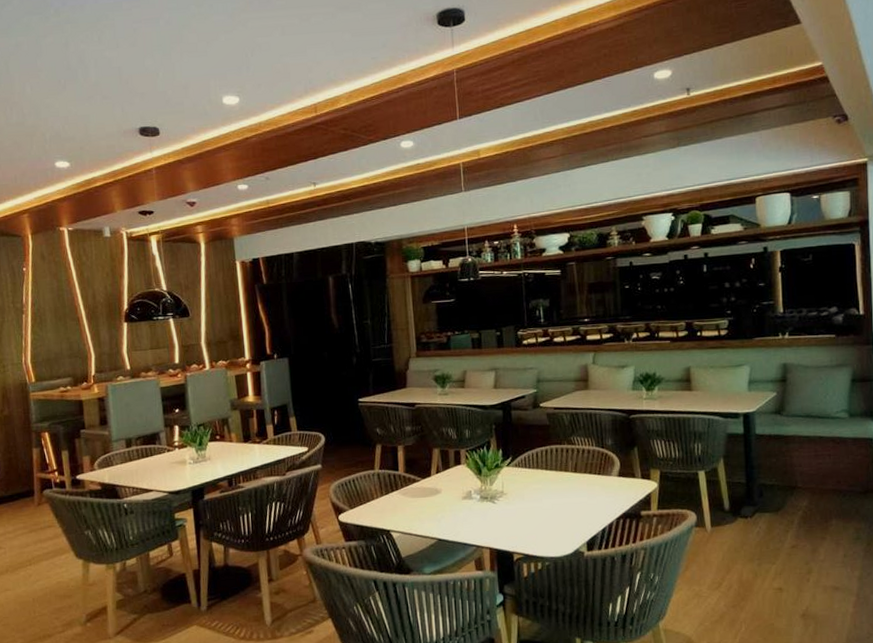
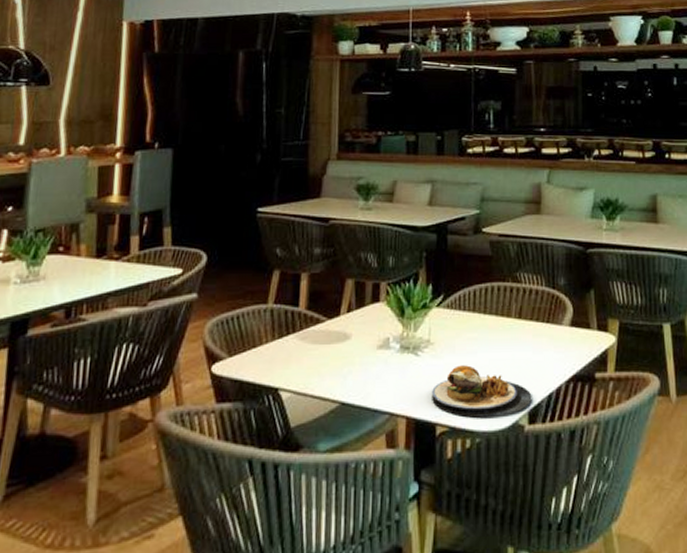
plate: none [508,509,589,547] -> present [432,365,532,418]

